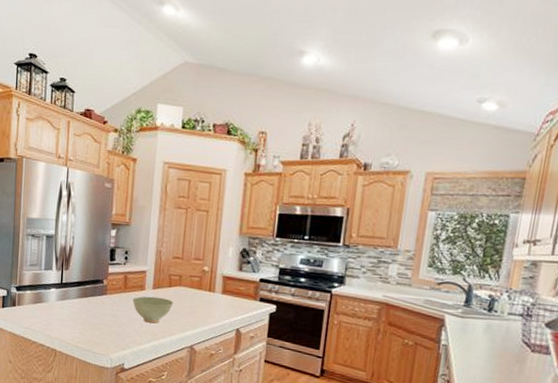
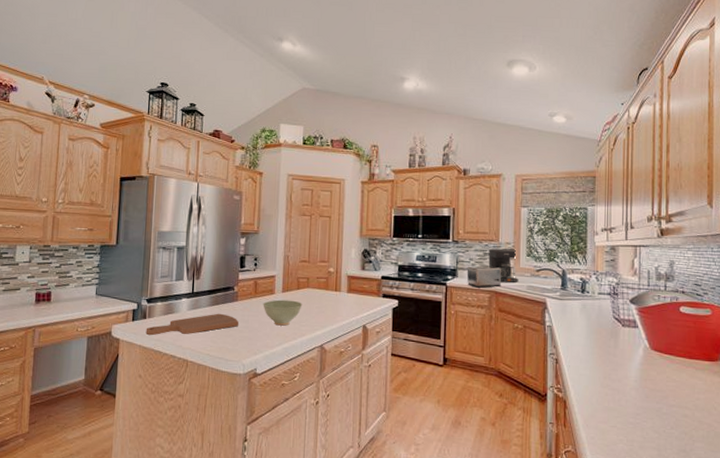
cutting board: none [15,305,107,325] -> present [145,313,238,336]
toaster: none [356,274,396,299] -> present [467,265,502,288]
coffee maker: none [382,256,416,295] -> present [488,248,519,283]

